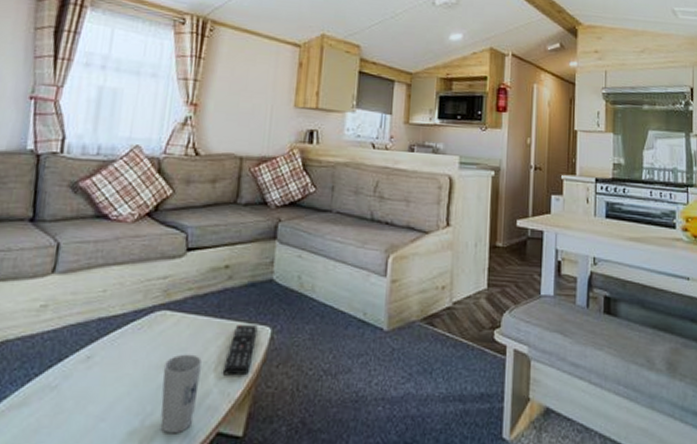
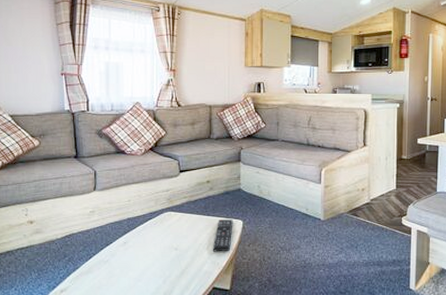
cup: present [160,354,203,434] -> none [173,239,199,289]

